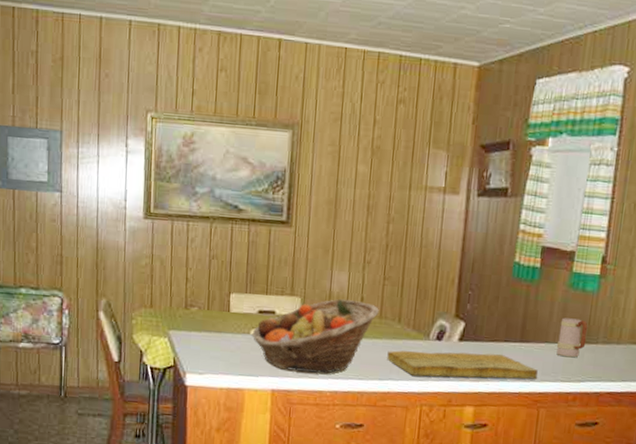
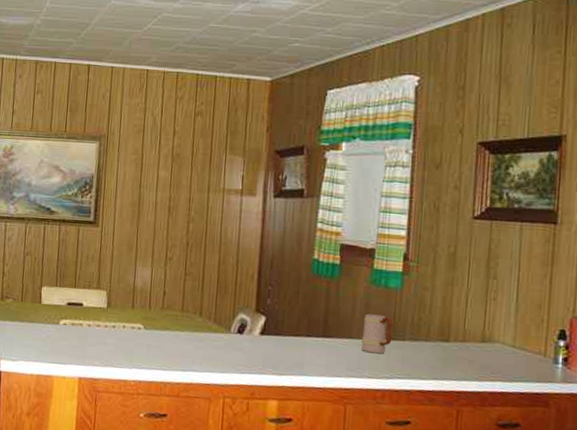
fruit basket: present [251,298,379,374] -> none [61,292,181,364]
cutting board: present [387,350,538,380] -> none [189,342,343,375]

